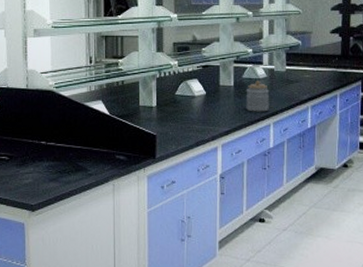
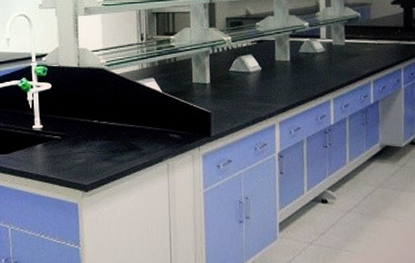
jar: present [246,81,270,112] -> none [303,55,329,88]

